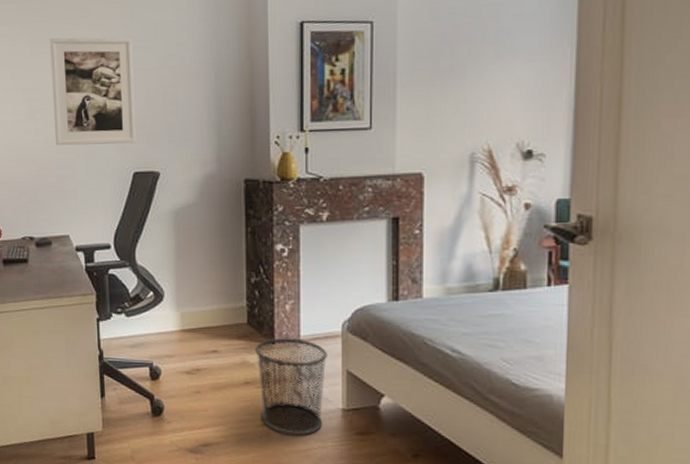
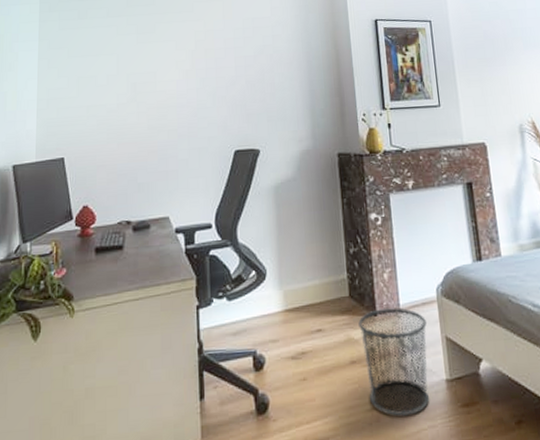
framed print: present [50,37,136,146] -> none [155,28,237,128]

